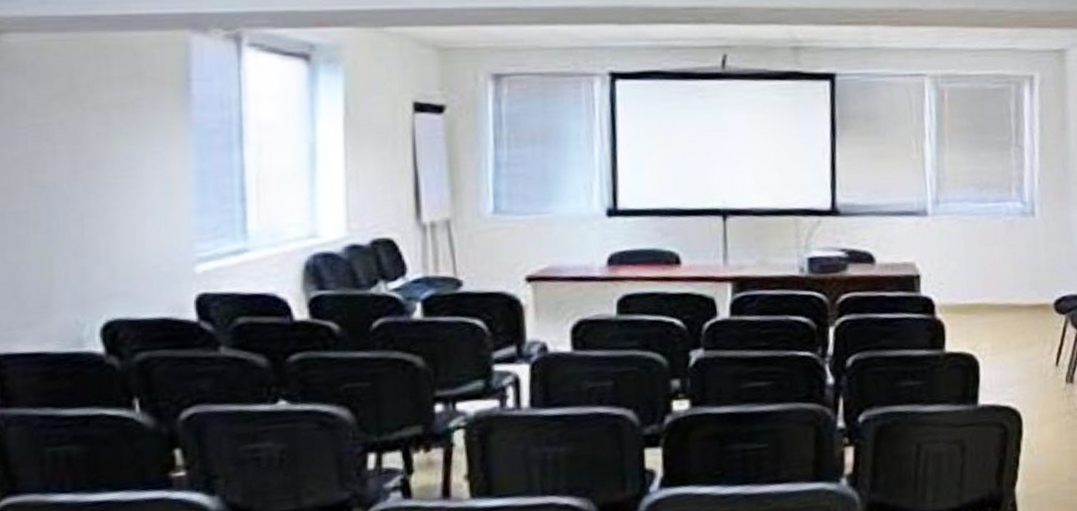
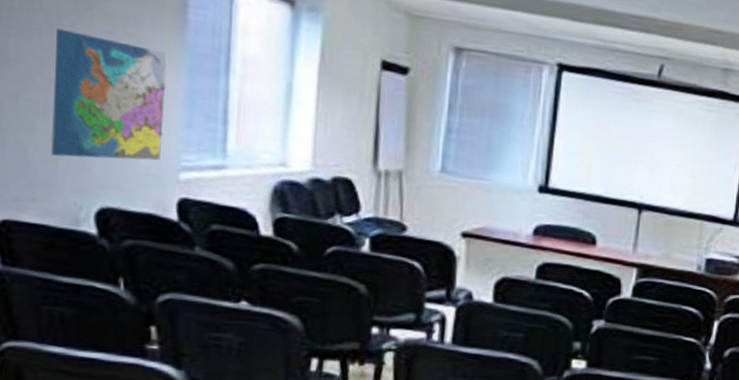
map: none [44,128,173,272] -> present [50,28,167,161]

